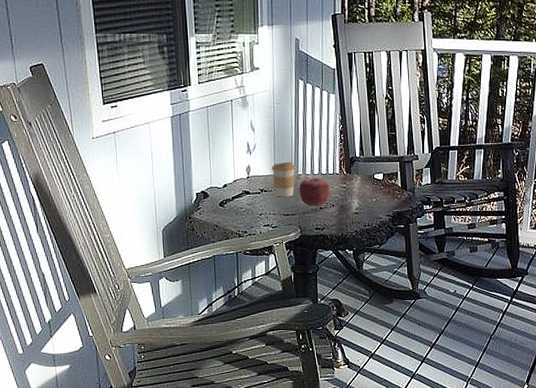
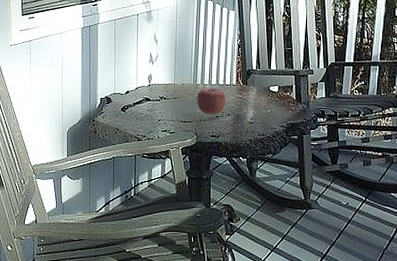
coffee cup: present [272,162,296,197] -> none [172,72,195,105]

